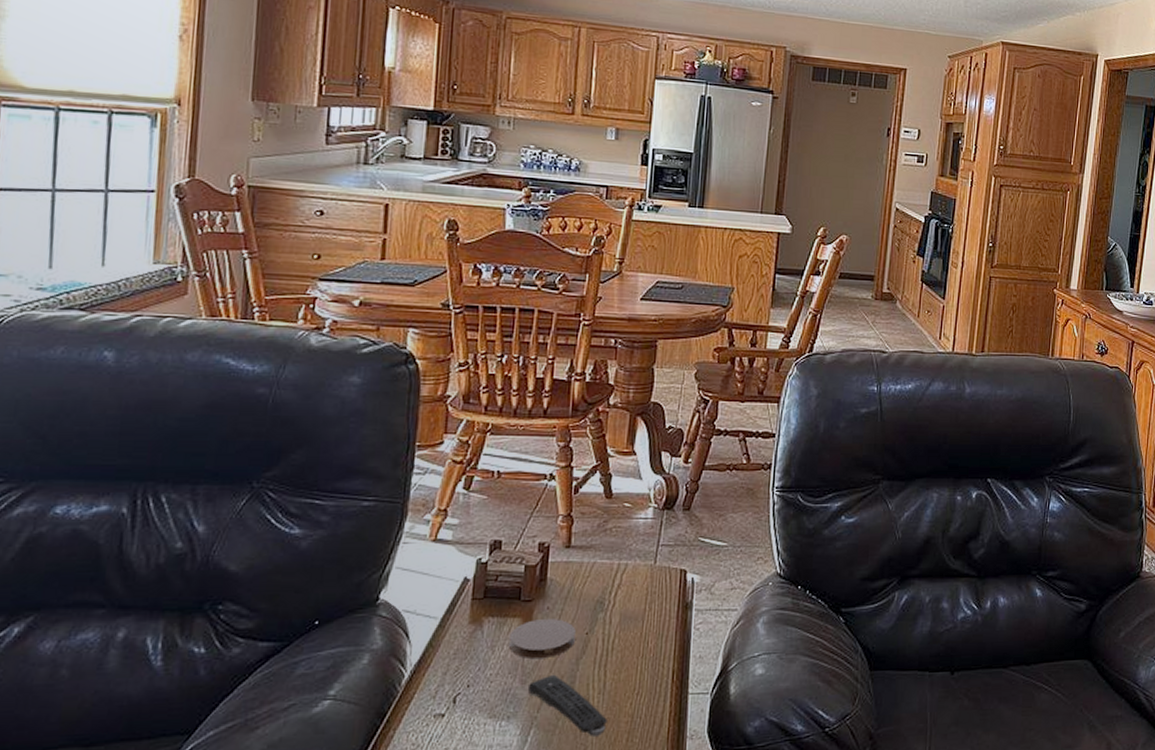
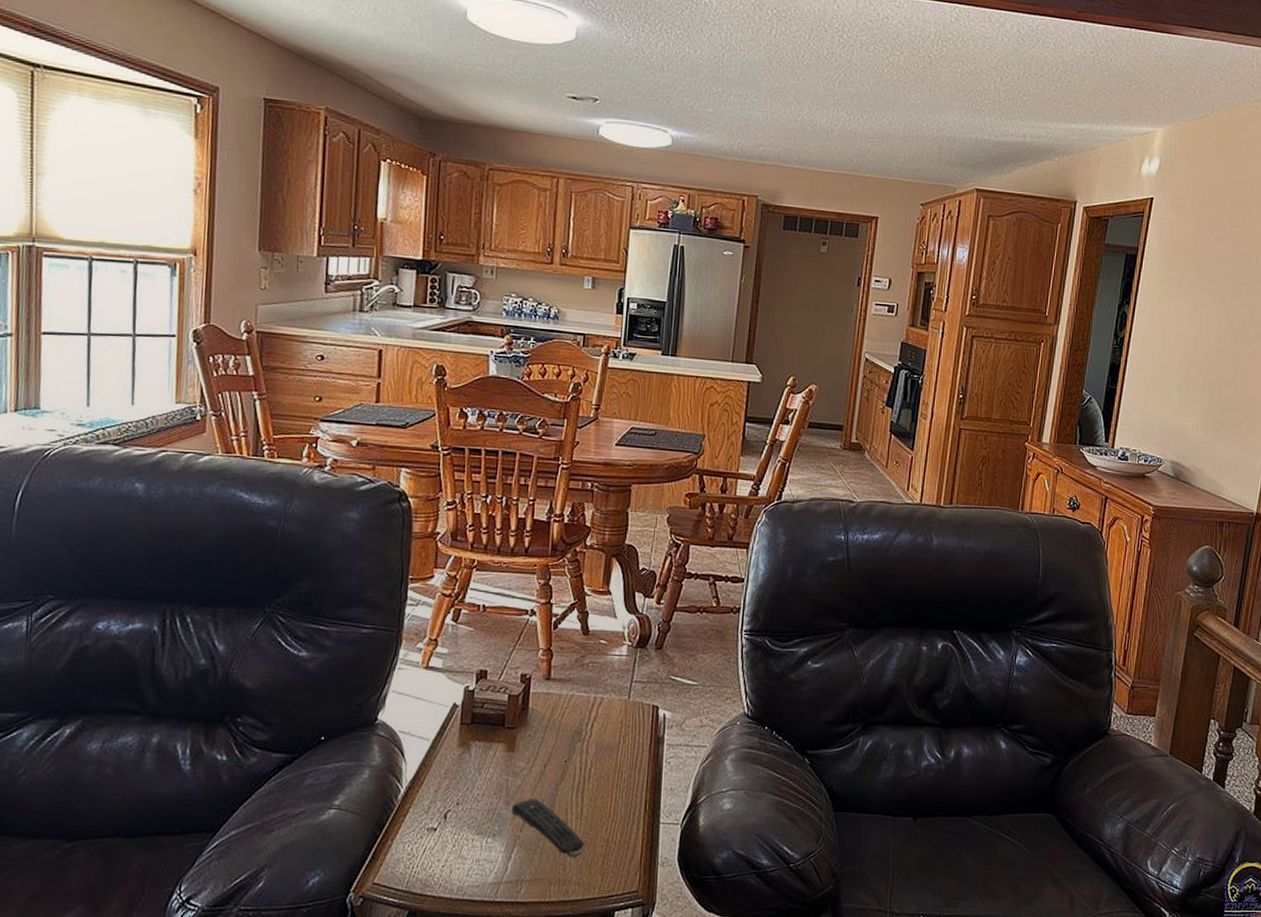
coaster: present [509,619,576,659] -> none [494,746,555,783]

